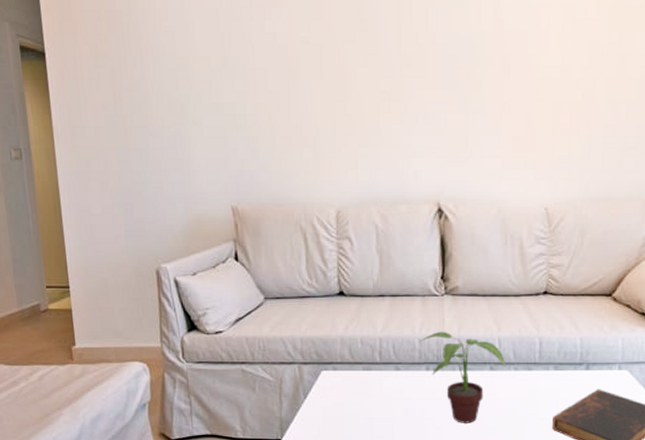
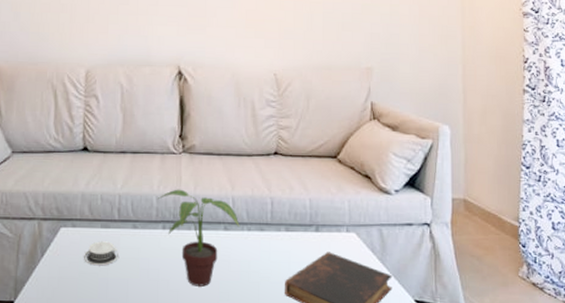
architectural model: none [347,383,382,406] -> present [84,241,118,266]

